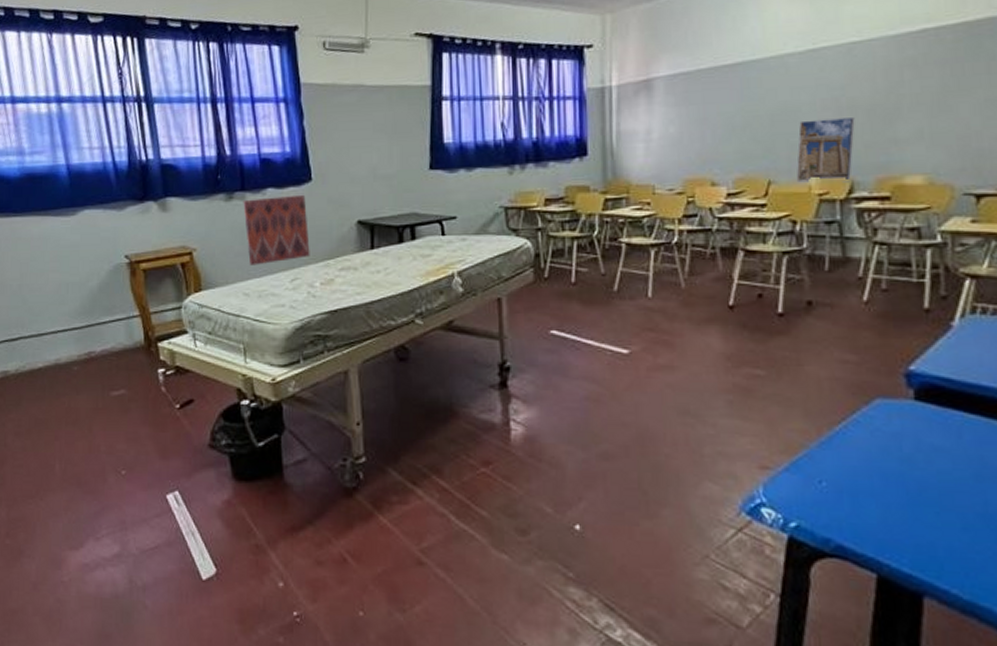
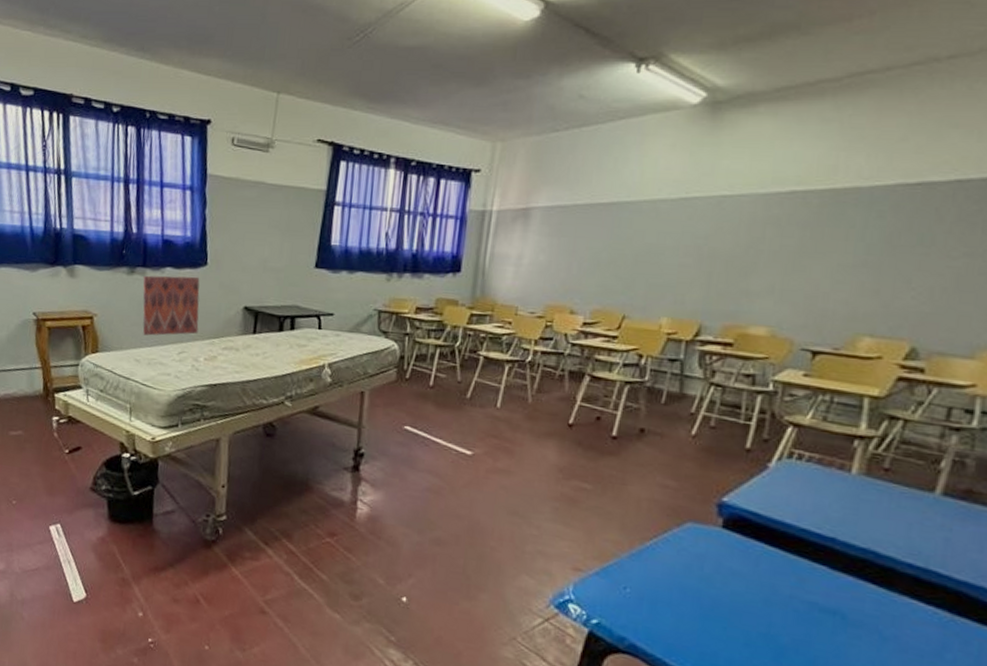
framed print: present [796,118,855,183] -> none [648,263,713,326]

